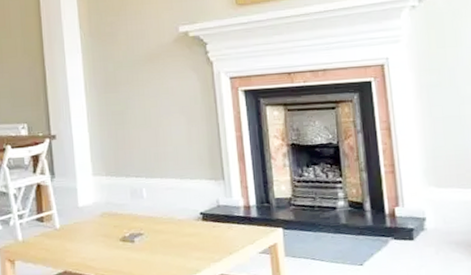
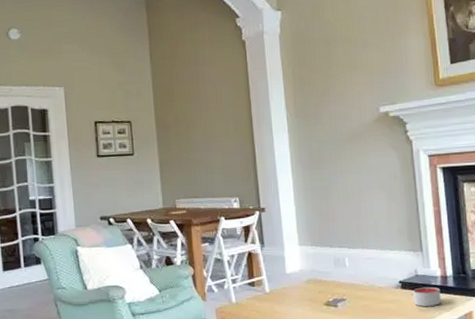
candle: none [215,217,244,240] -> present [413,286,441,307]

